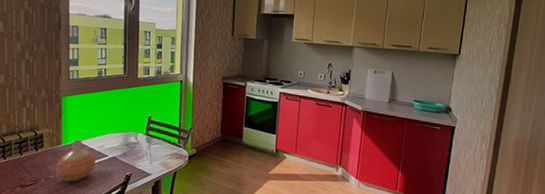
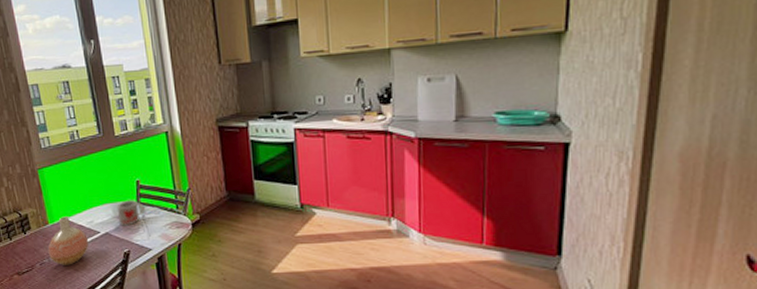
mug: none [127,130,152,153] -> present [117,199,145,226]

